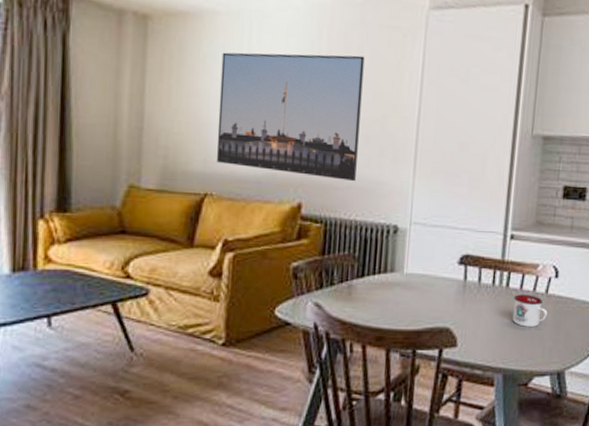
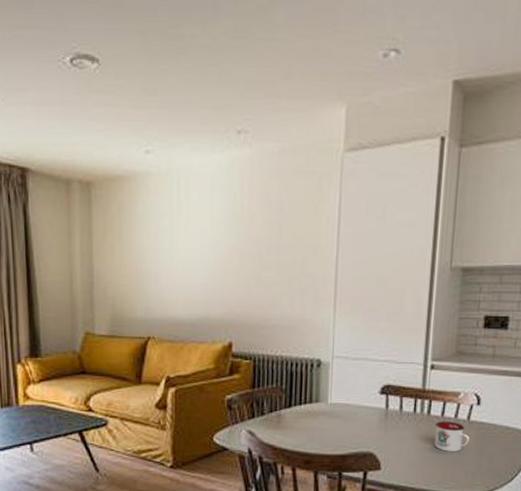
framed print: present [216,52,365,182] -> none [155,203,283,321]

